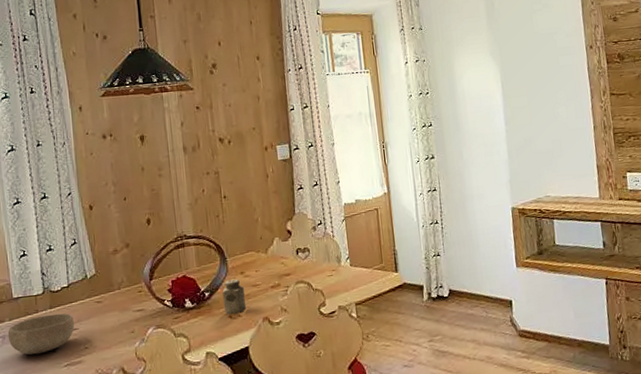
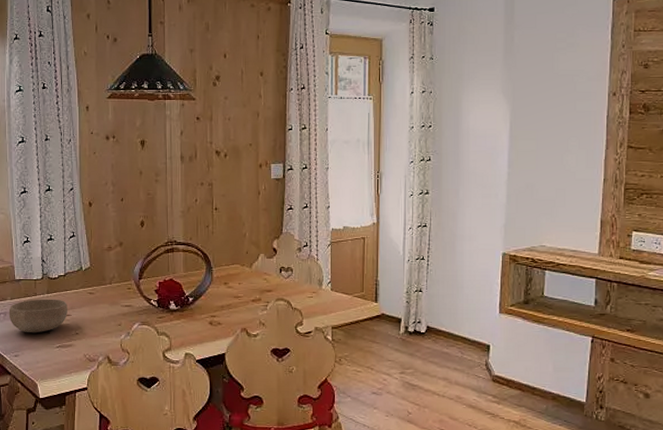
salt shaker: present [222,279,247,314] -> none [205,288,227,322]

